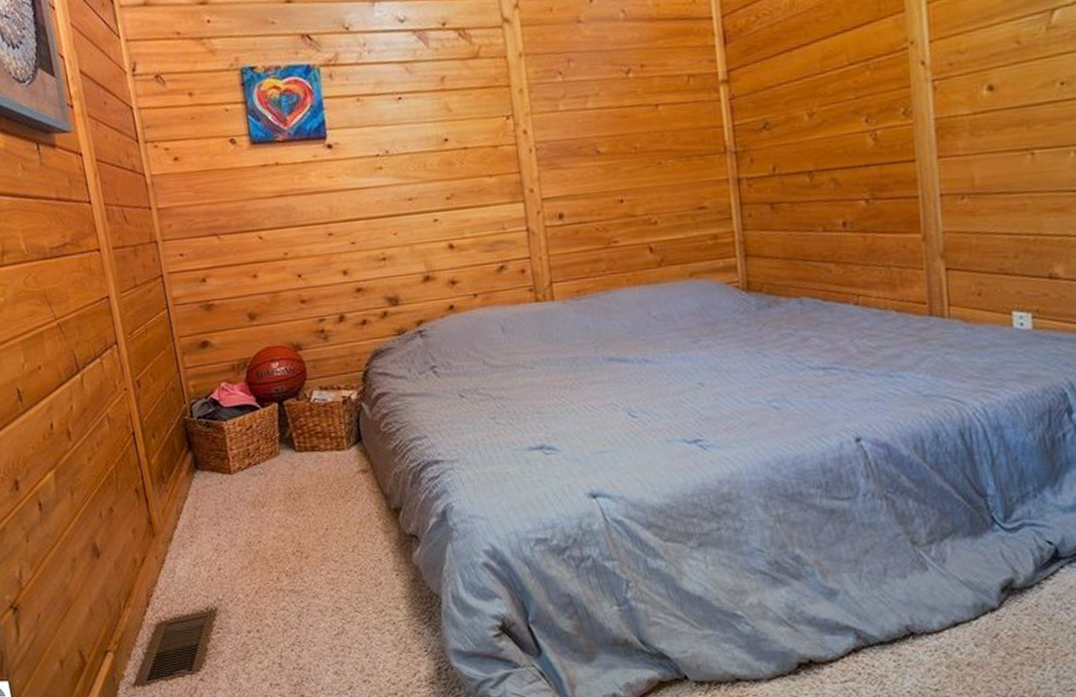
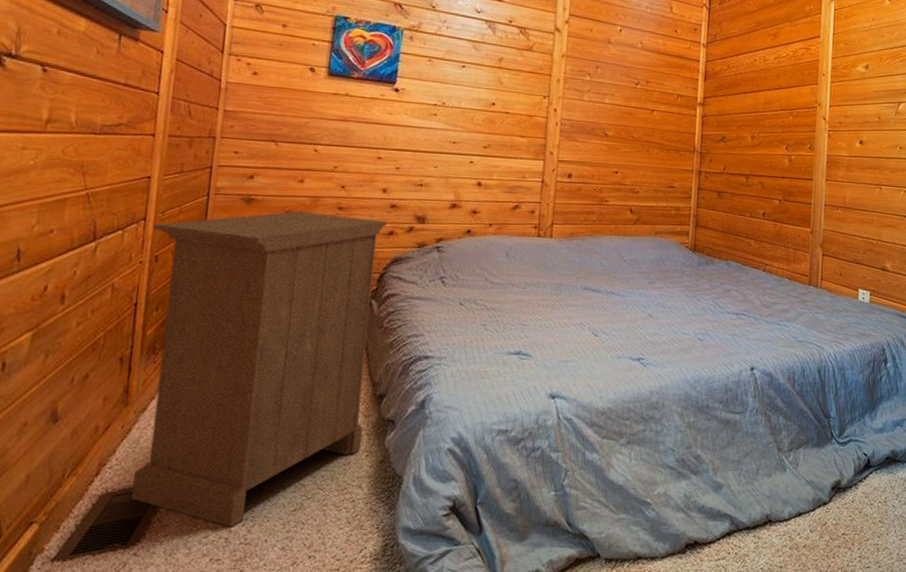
nightstand: none [126,308,389,653] -> present [131,211,387,528]

